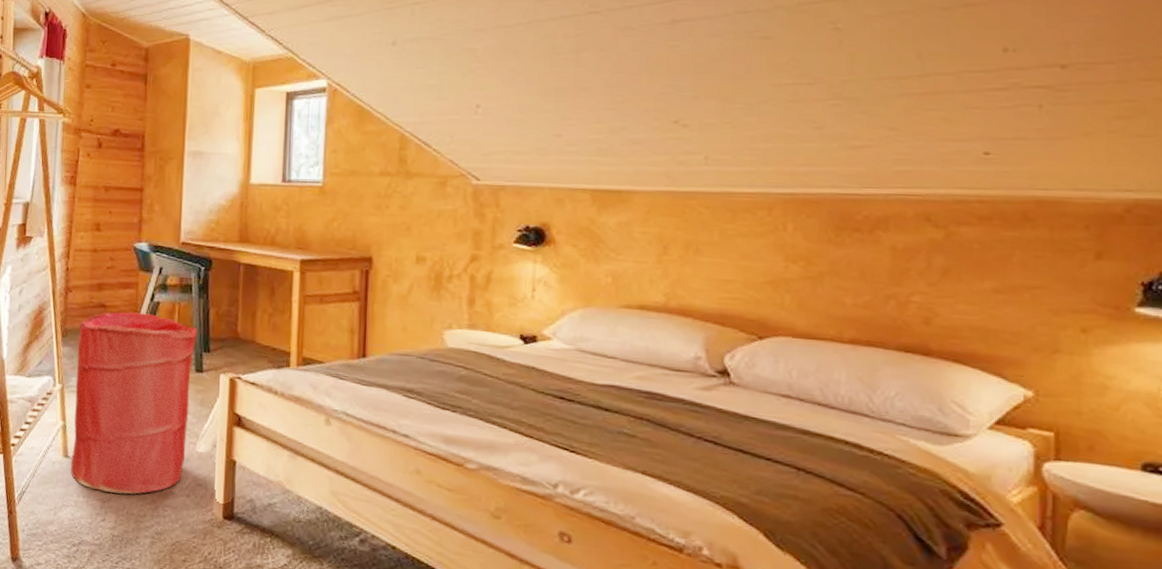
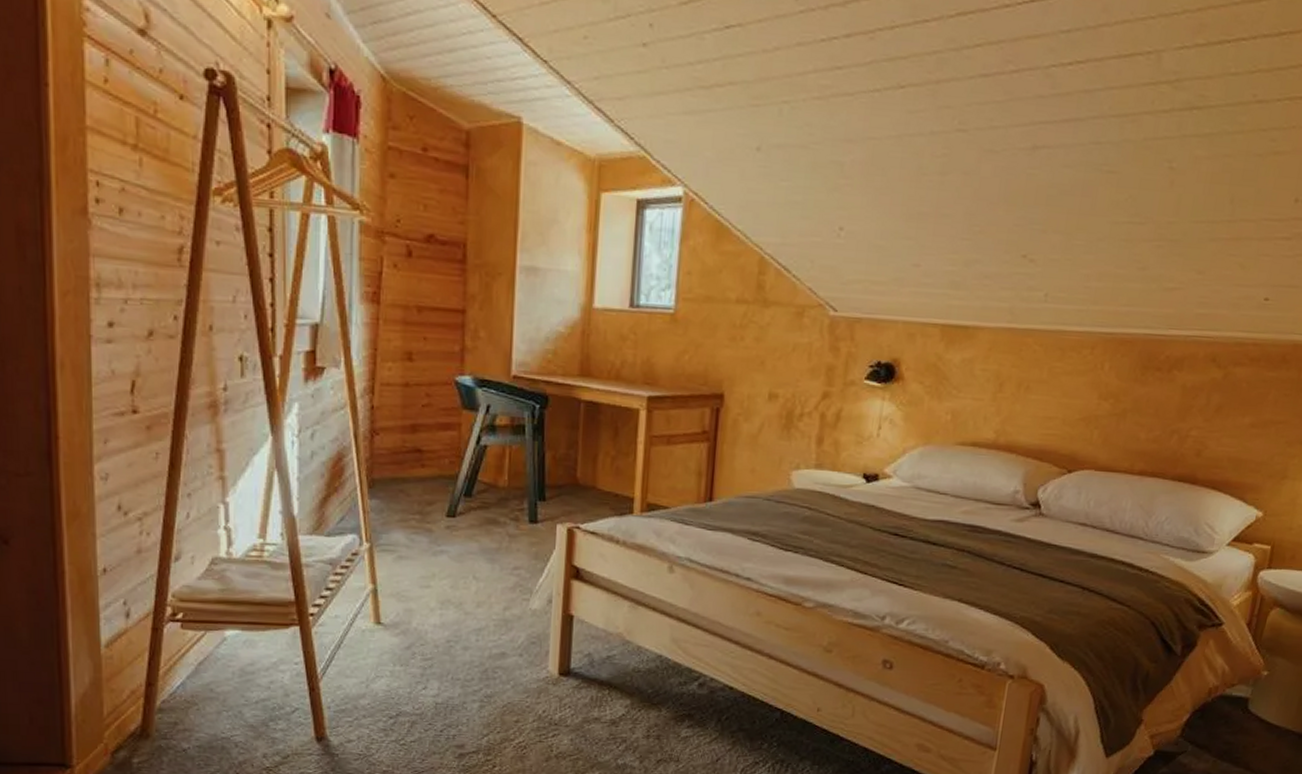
laundry hamper: present [71,311,198,494] -> none [385,457,532,659]

